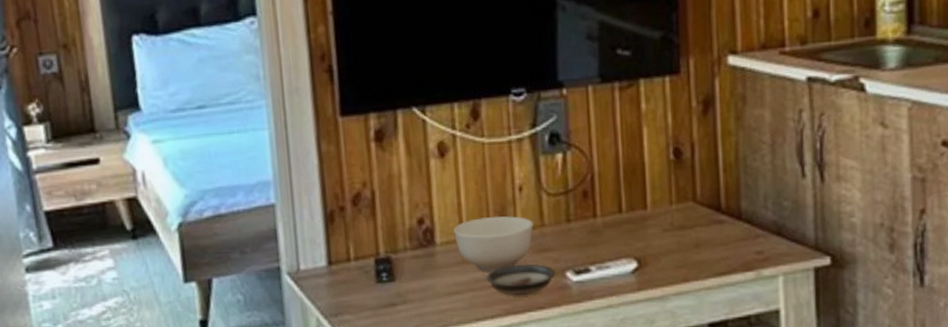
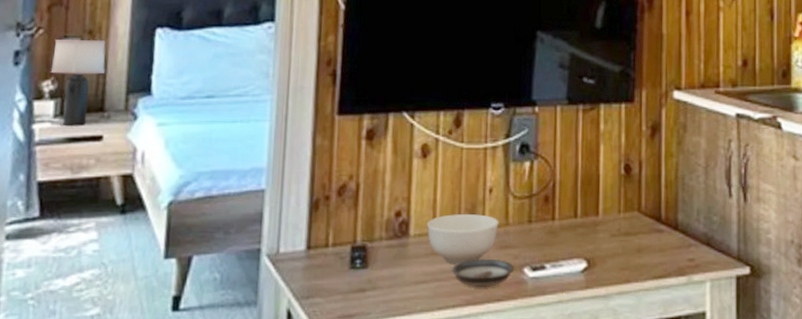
table lamp: none [30,53,89,152] -> present [50,39,106,128]

